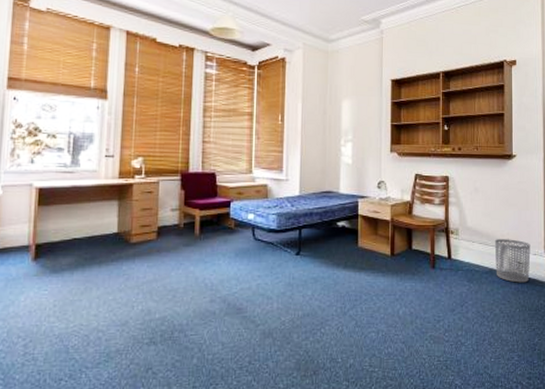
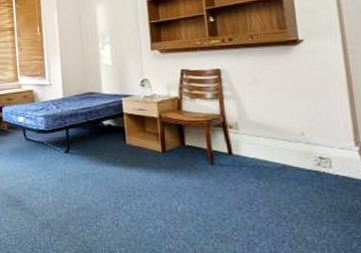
waste bin: present [494,239,531,283] -> none [285,132,337,180]

